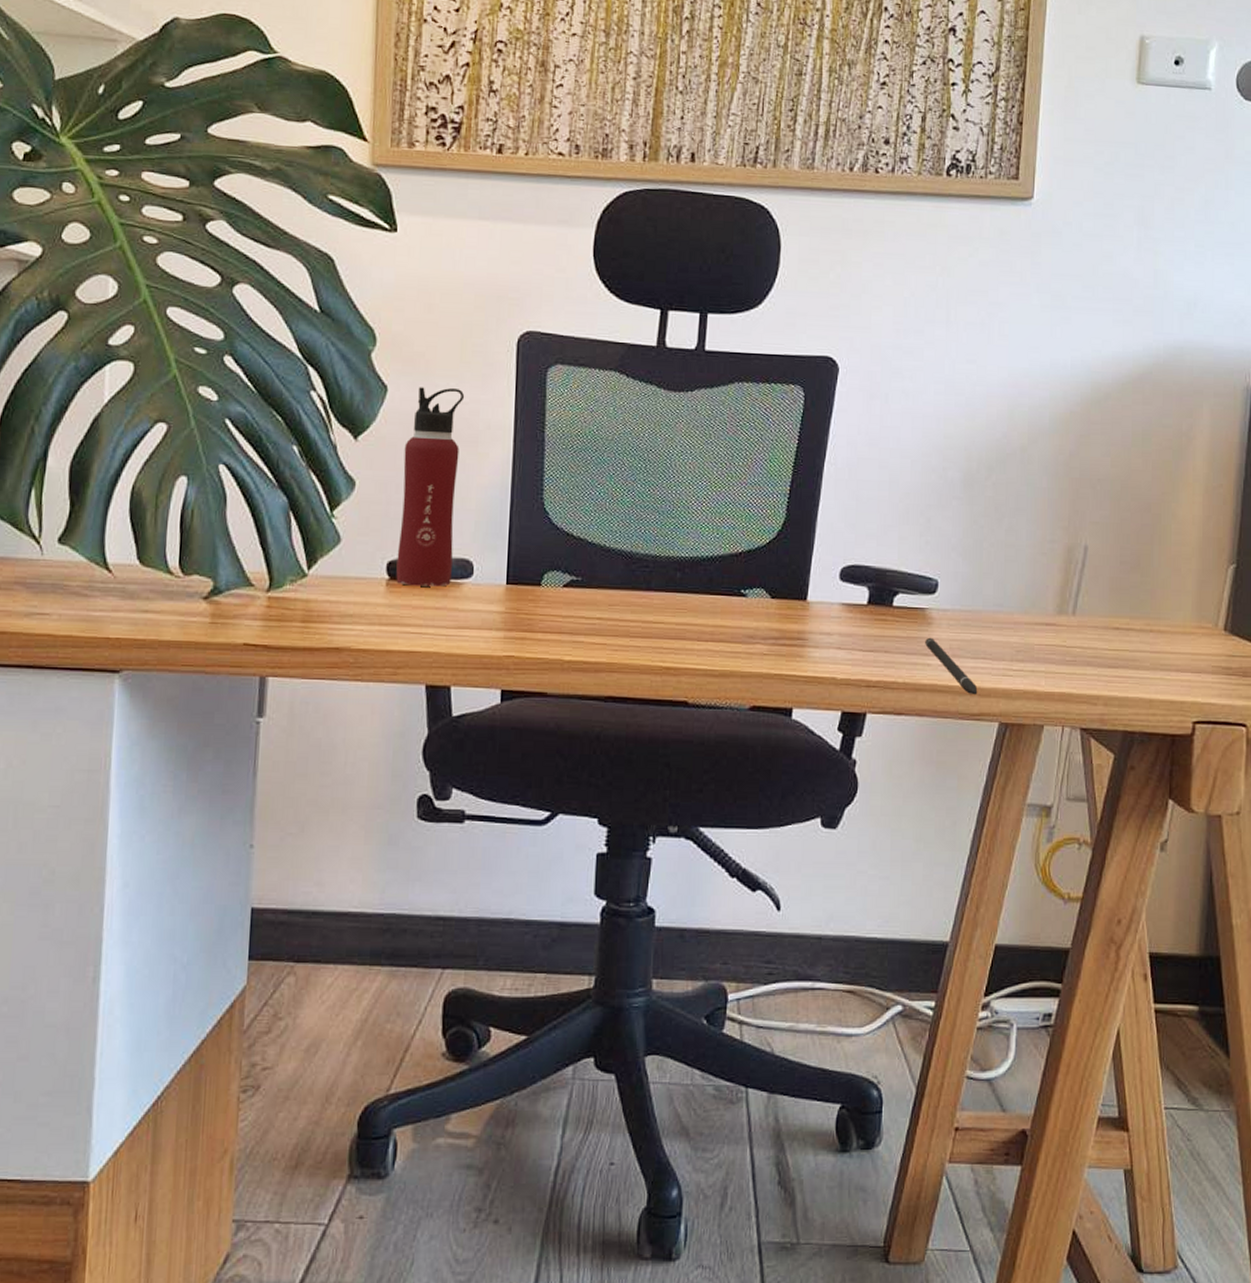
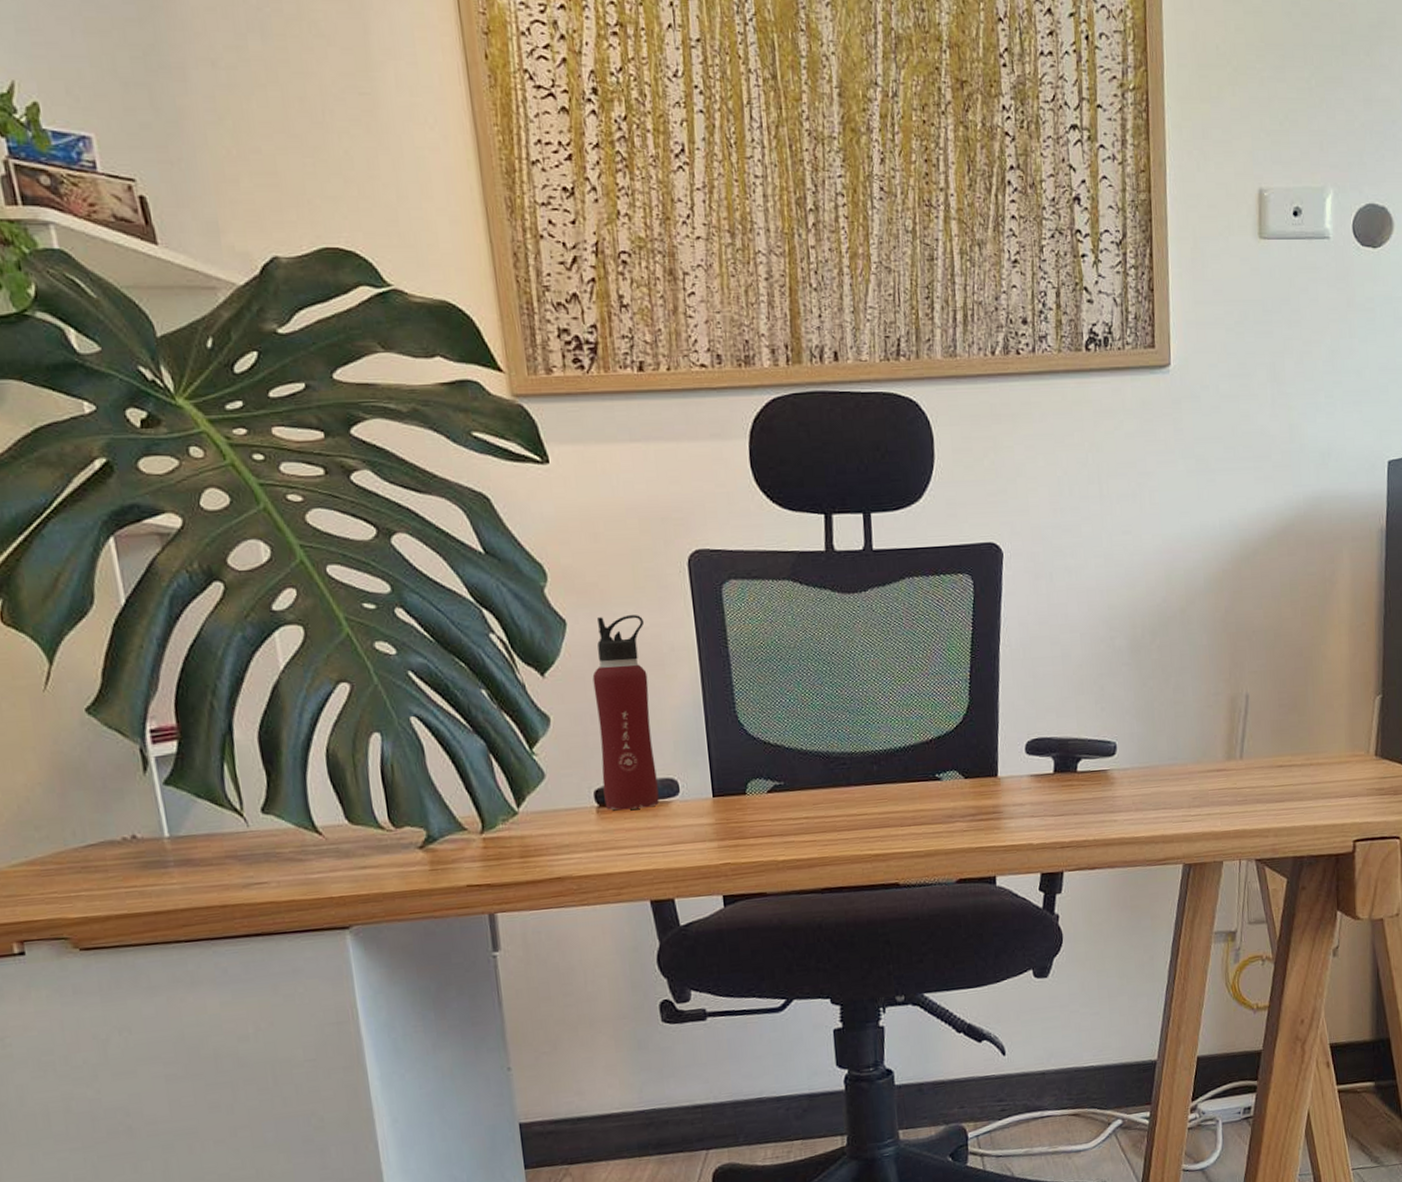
pen: present [925,637,977,694] -> none [1110,795,1161,842]

